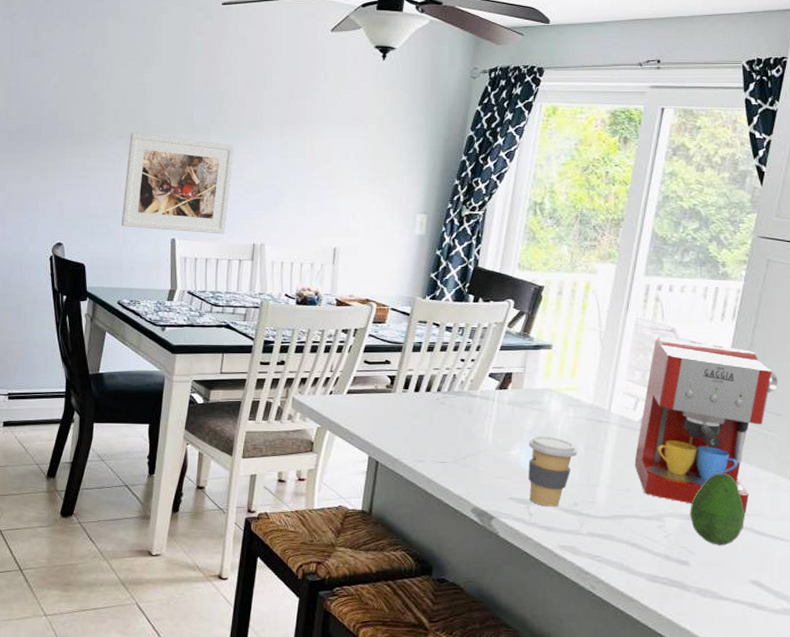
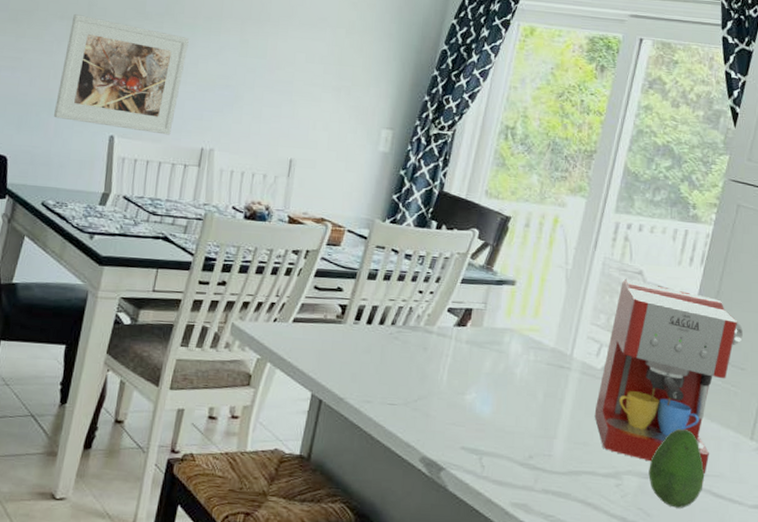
coffee cup: present [528,436,577,507] -> none [483,379,536,459]

